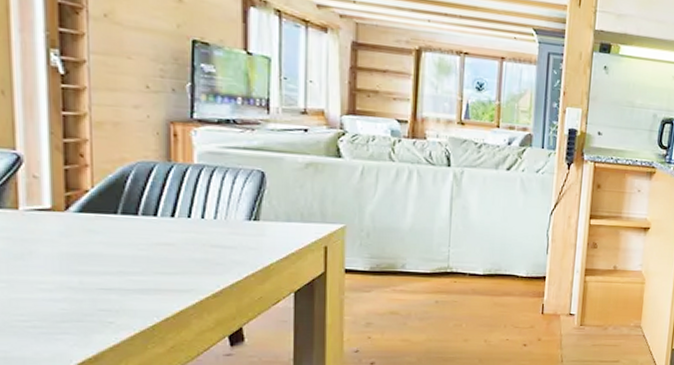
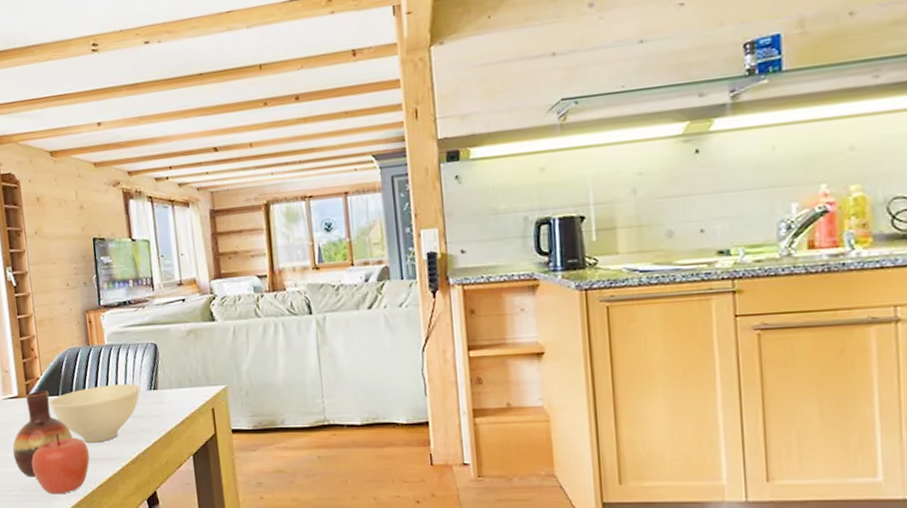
vase: none [35,205,132,306] -> present [13,390,73,477]
fruit: none [64,256,154,327] -> present [31,432,90,495]
bowl: none [100,209,236,272] -> present [49,384,140,443]

